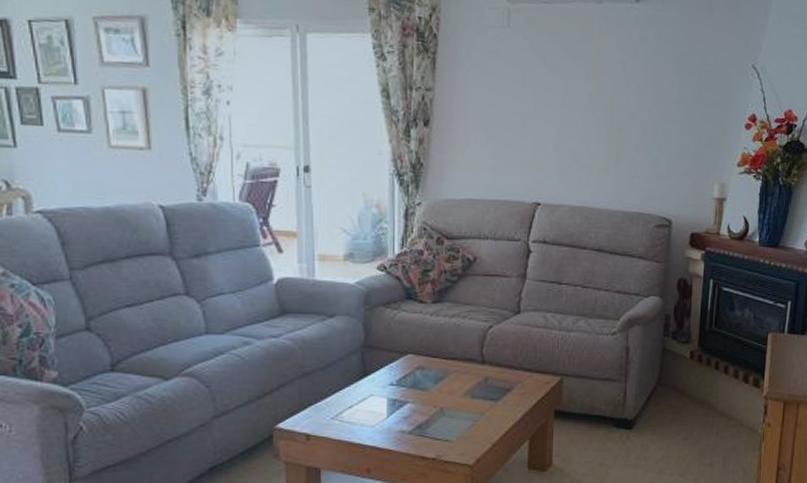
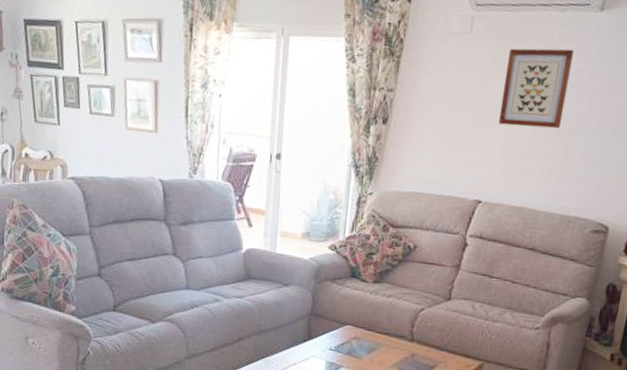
wall art: none [548,40,616,123] -> present [498,48,575,129]

